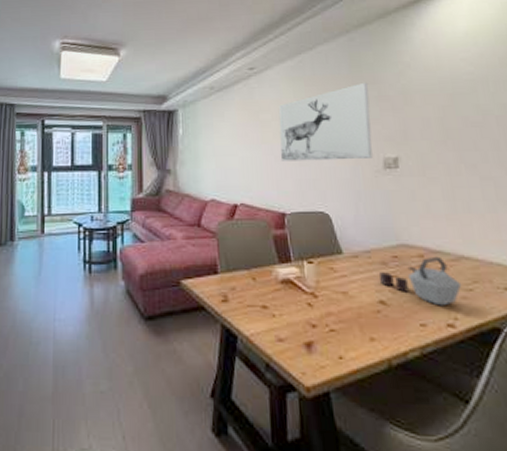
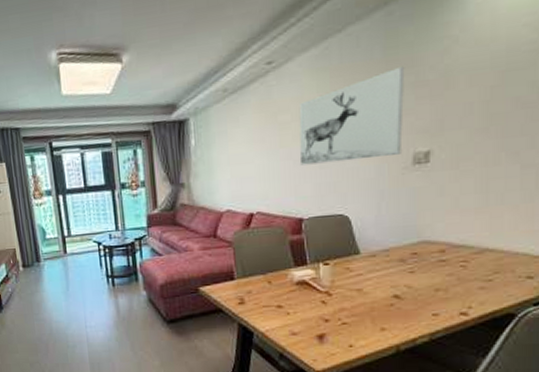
kettle: present [378,256,462,306] -> none [395,250,482,297]

